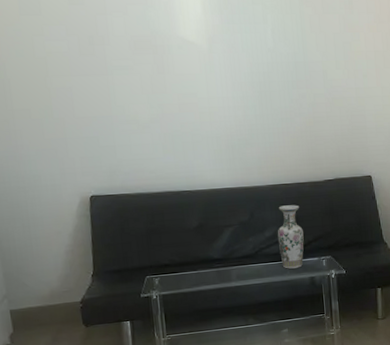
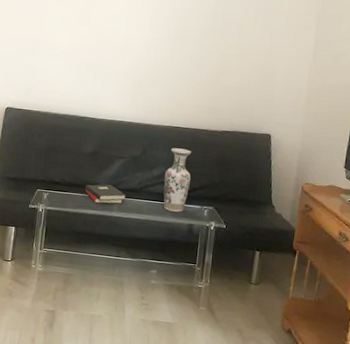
hardback book: none [197,256,243,277] -> present [85,184,126,204]

